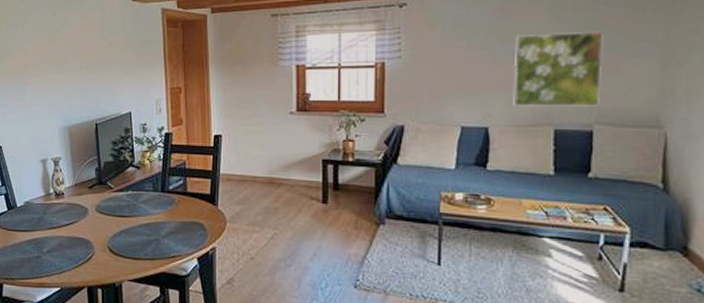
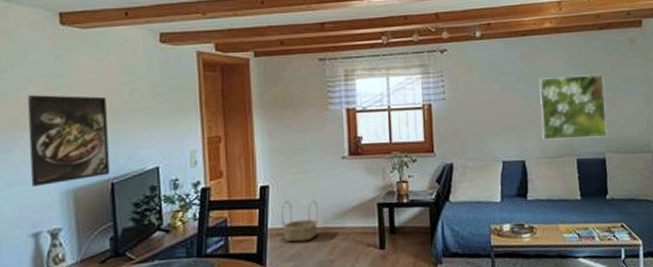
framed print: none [34,47,95,122] -> present [27,95,111,186]
basket: none [232,150,265,189] -> present [281,200,318,242]

